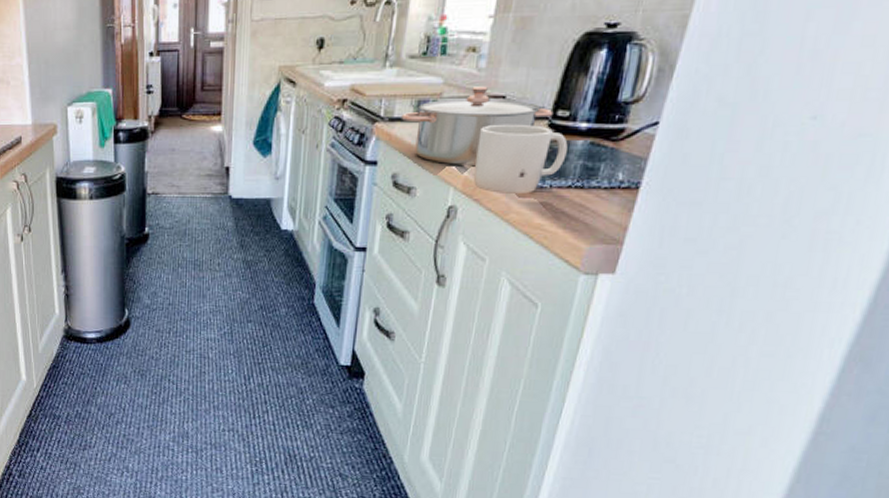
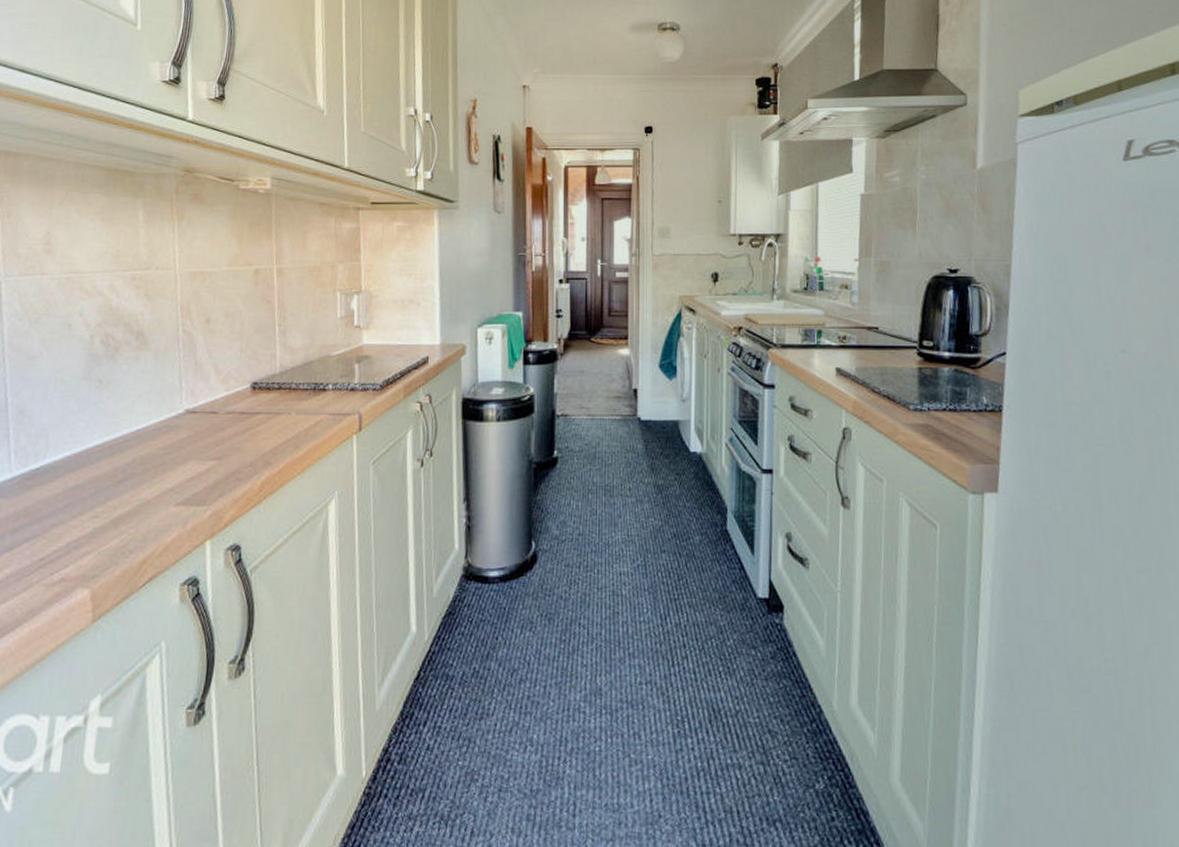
cooking pot: present [401,86,554,167] -> none [791,318,920,391]
mug: present [473,124,568,194] -> none [860,352,937,416]

